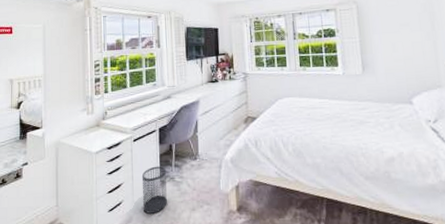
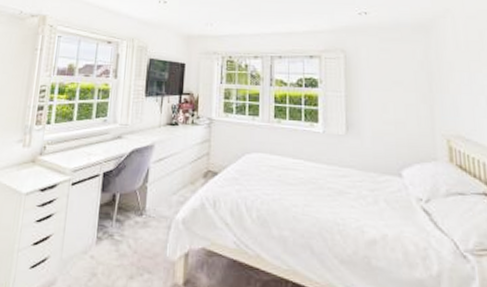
wastebasket: present [141,166,167,214] -> none [71,218,105,277]

